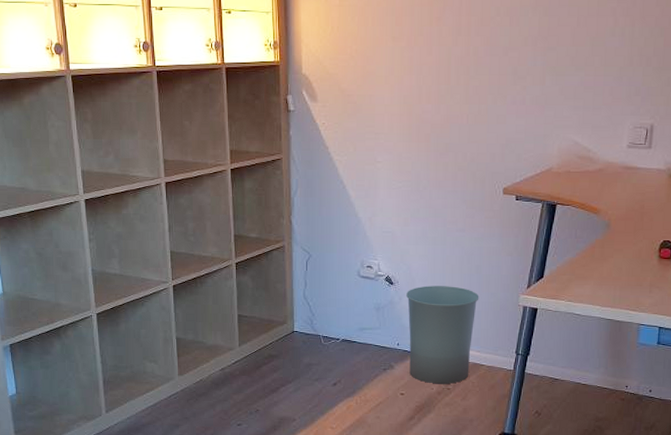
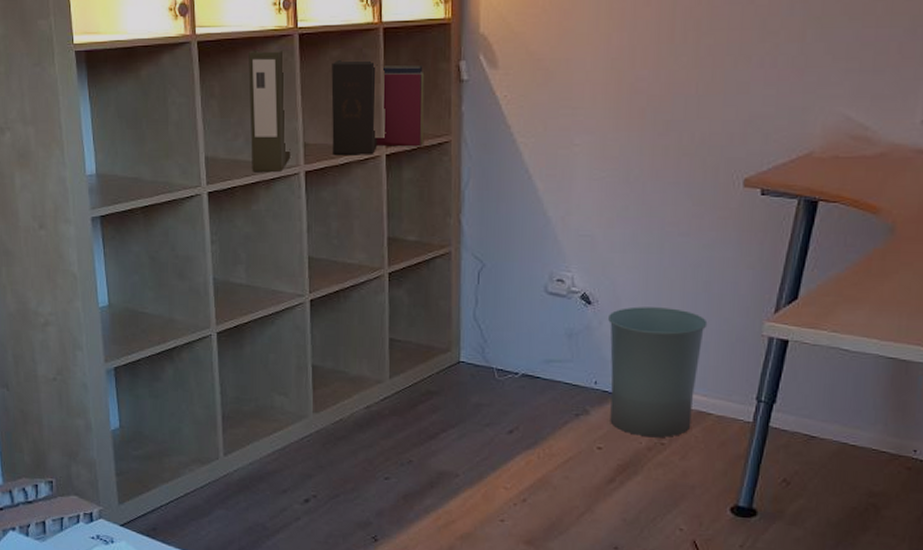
binder: none [115,82,153,183] -> present [248,48,291,172]
decorative box: none [184,92,224,170] -> present [331,59,378,155]
books: none [223,97,261,162] -> present [376,64,425,146]

